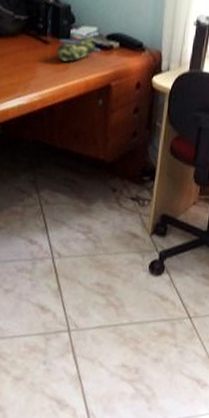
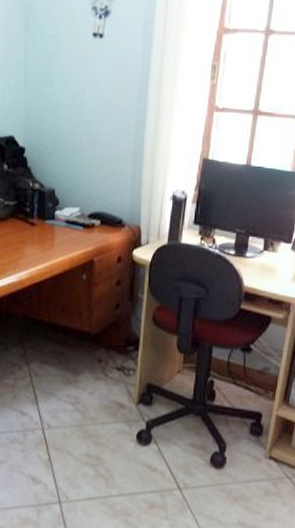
pencil case: present [56,37,96,62] -> none [42,217,79,241]

